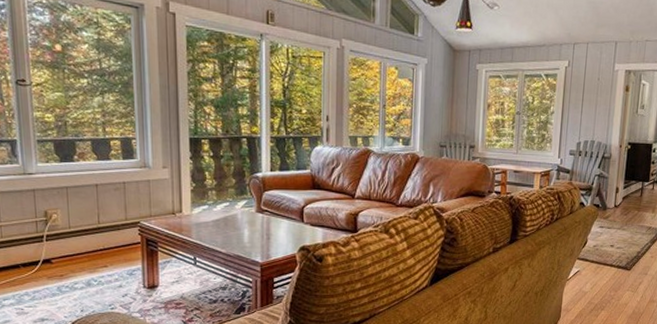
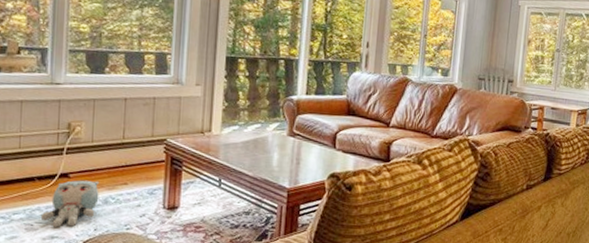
plush toy: none [29,264,82,310] -> present [40,180,100,227]

